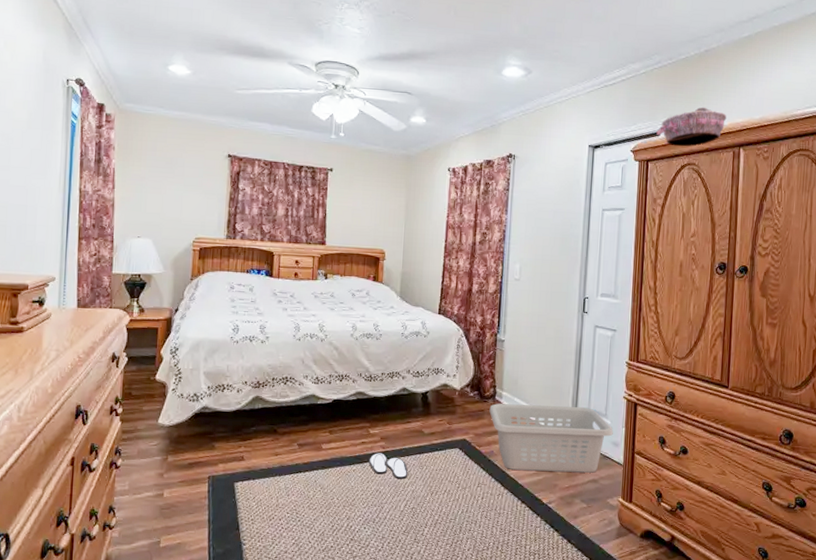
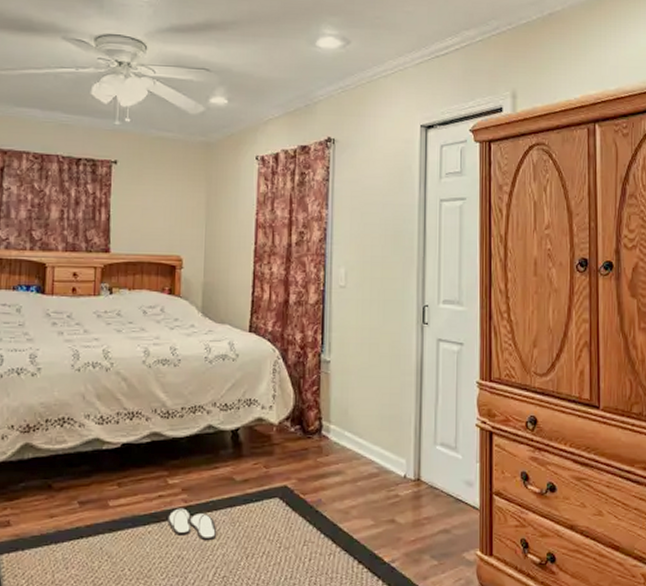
laundry basket: present [489,403,613,473] -> none [315,440,466,521]
decorative basket: present [656,107,727,147] -> none [498,78,578,125]

